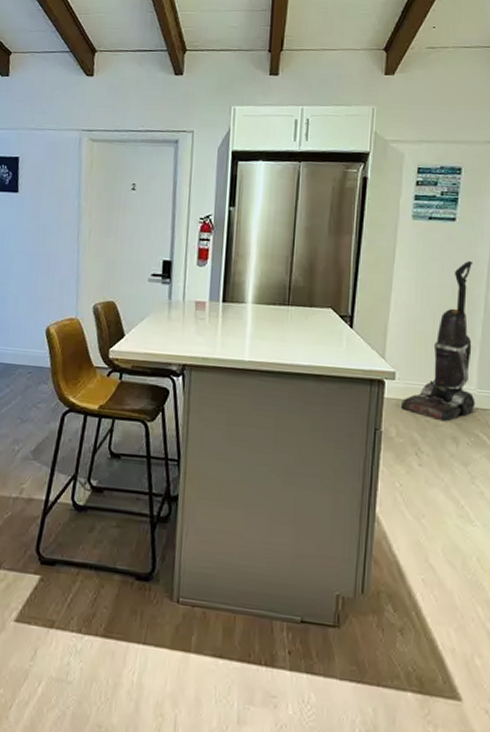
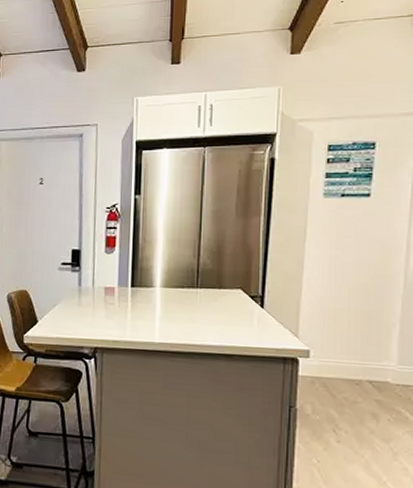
vacuum cleaner: present [400,261,476,422] -> none [315,237,397,399]

